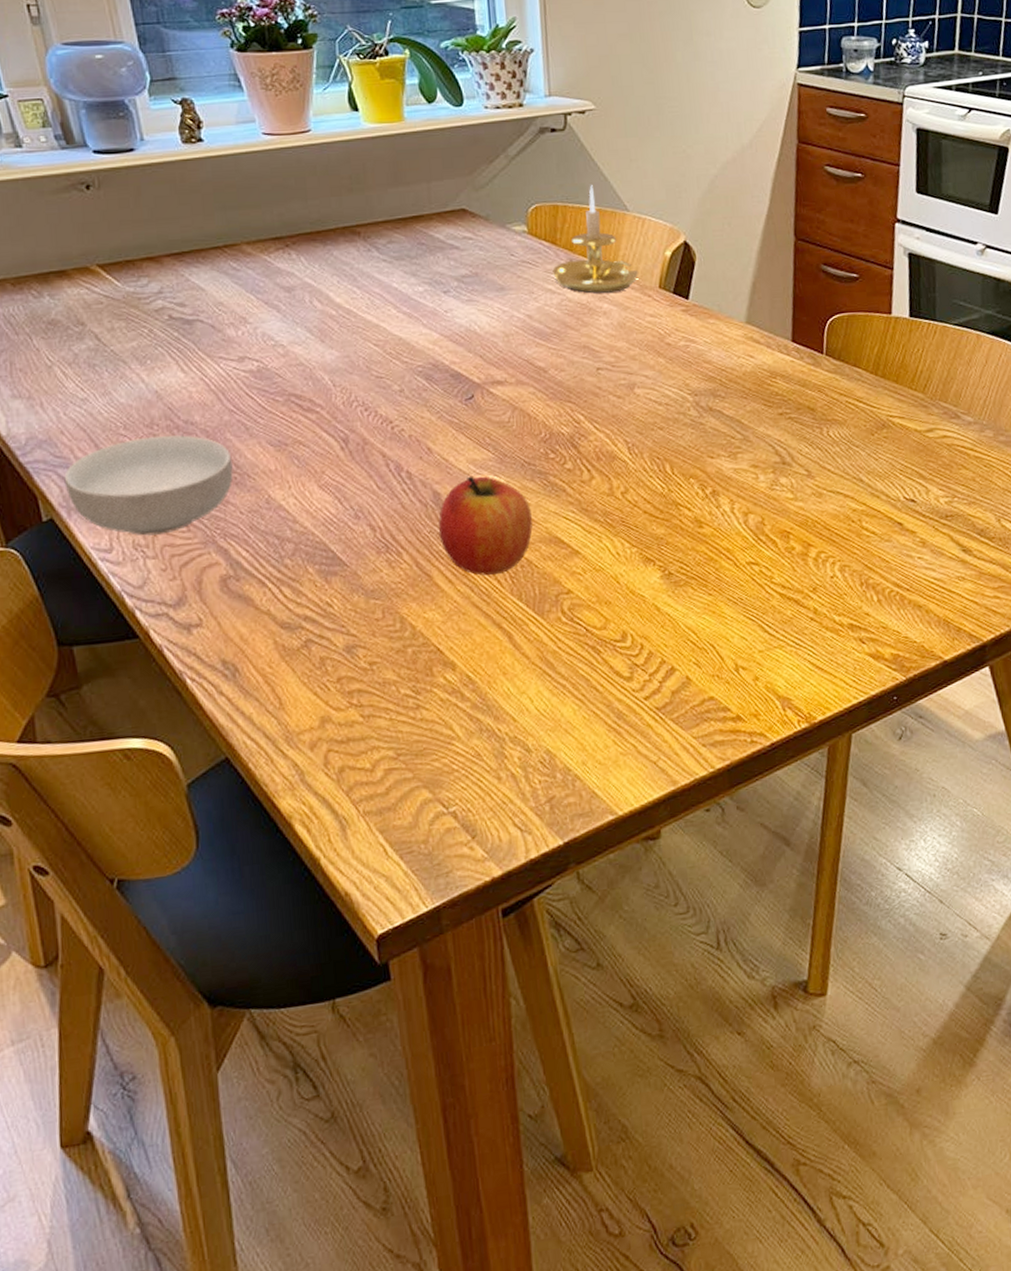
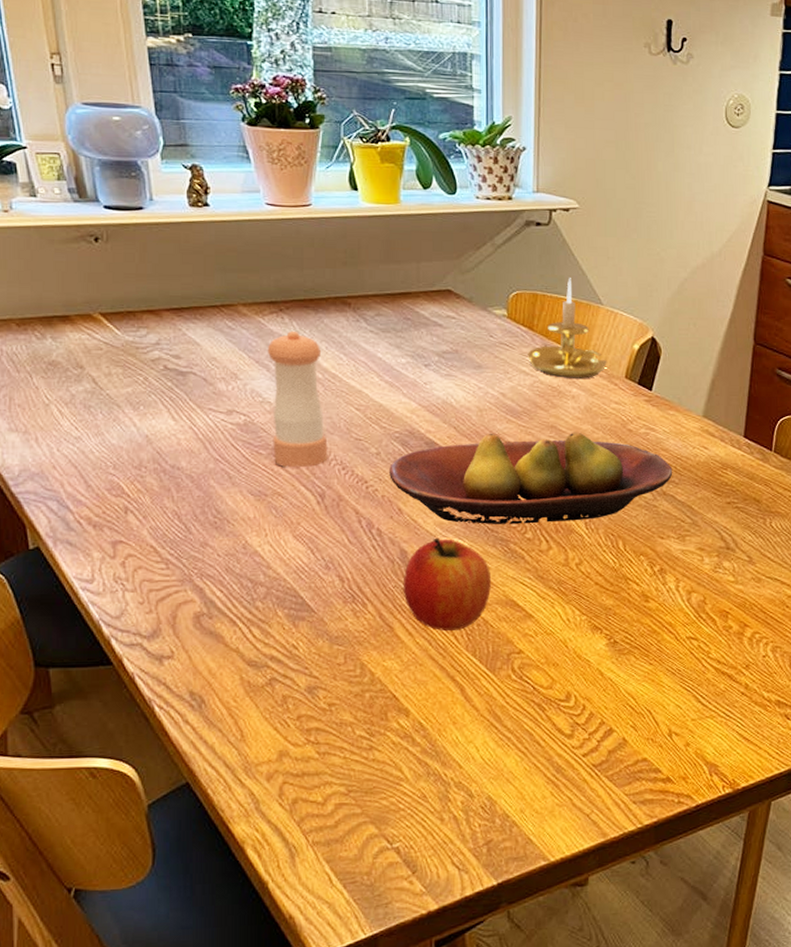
cereal bowl: present [64,435,233,536] -> none [53,477,214,570]
pepper shaker: none [275,266,349,413] -> present [267,330,328,468]
fruit bowl: none [414,350,718,458] -> present [389,432,673,524]

